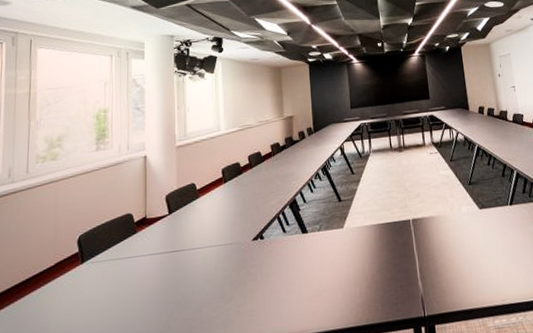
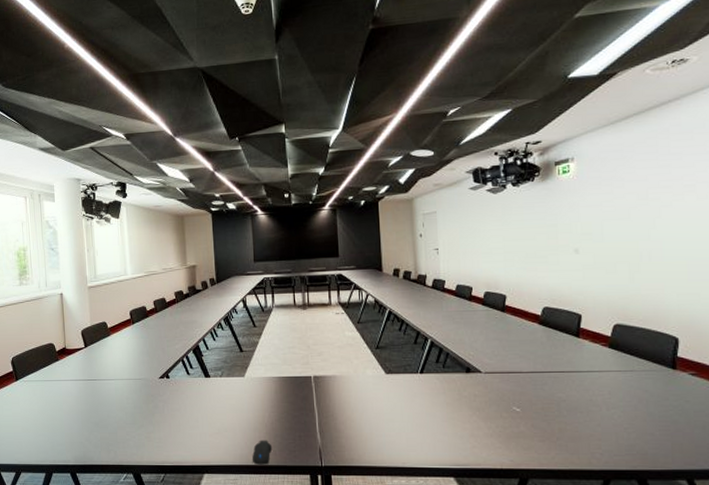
computer mouse: none [353,295,374,325] -> present [252,440,273,465]

